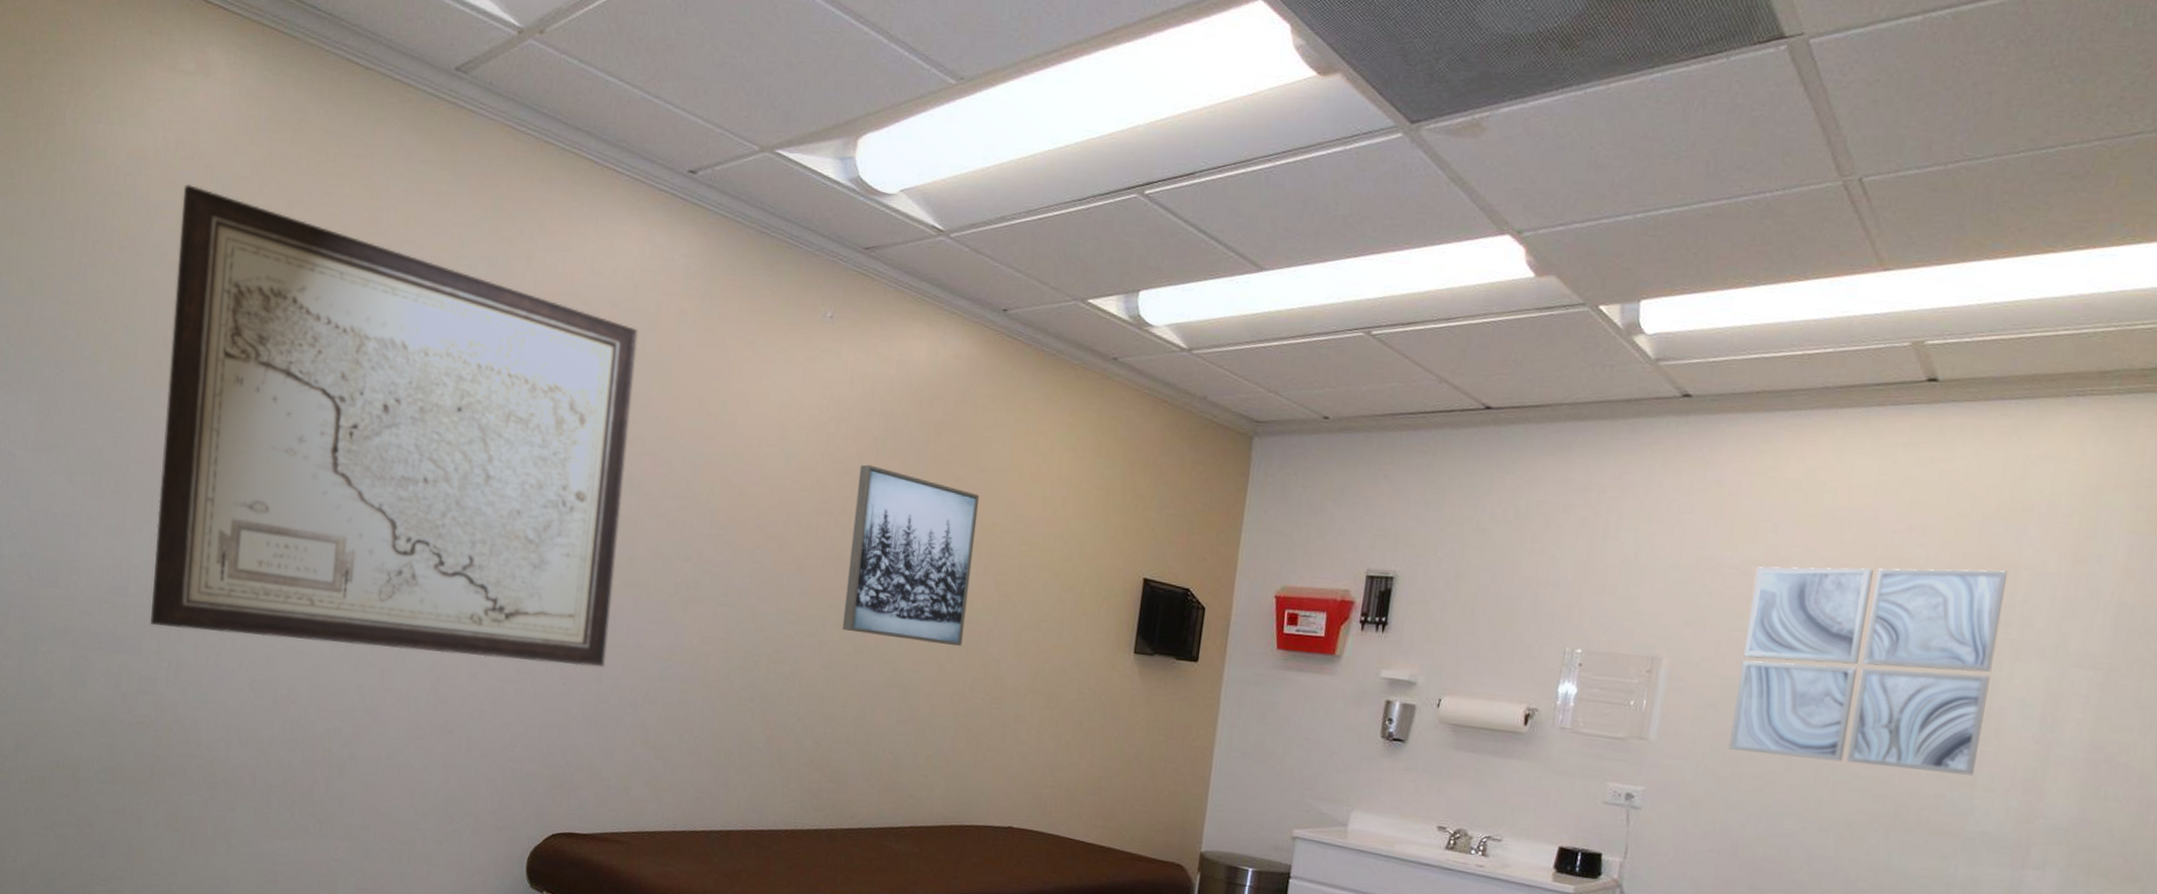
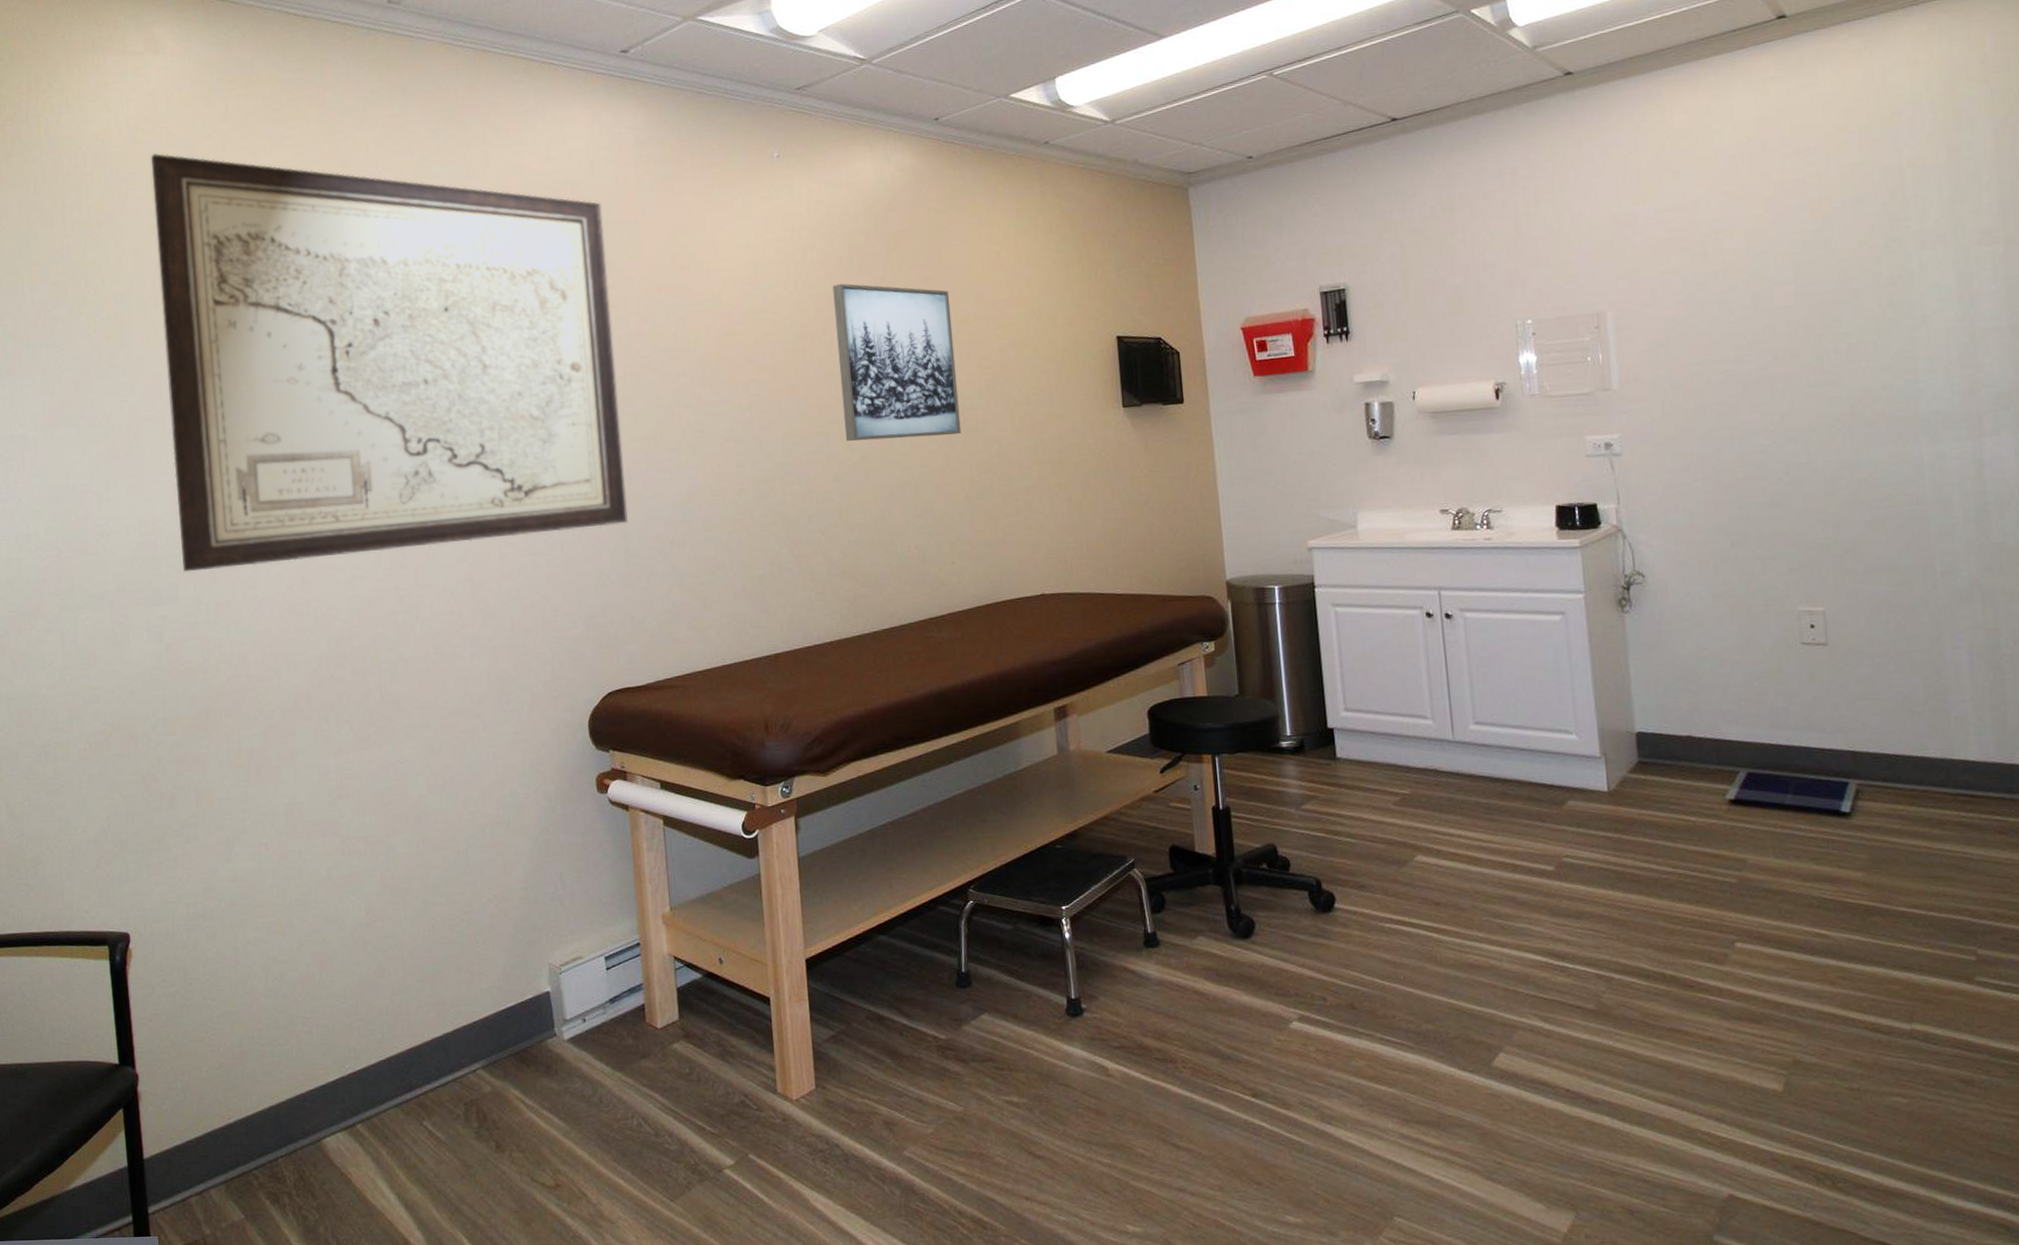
wall art: present [1728,566,2007,776] -> none [1670,172,1912,383]

